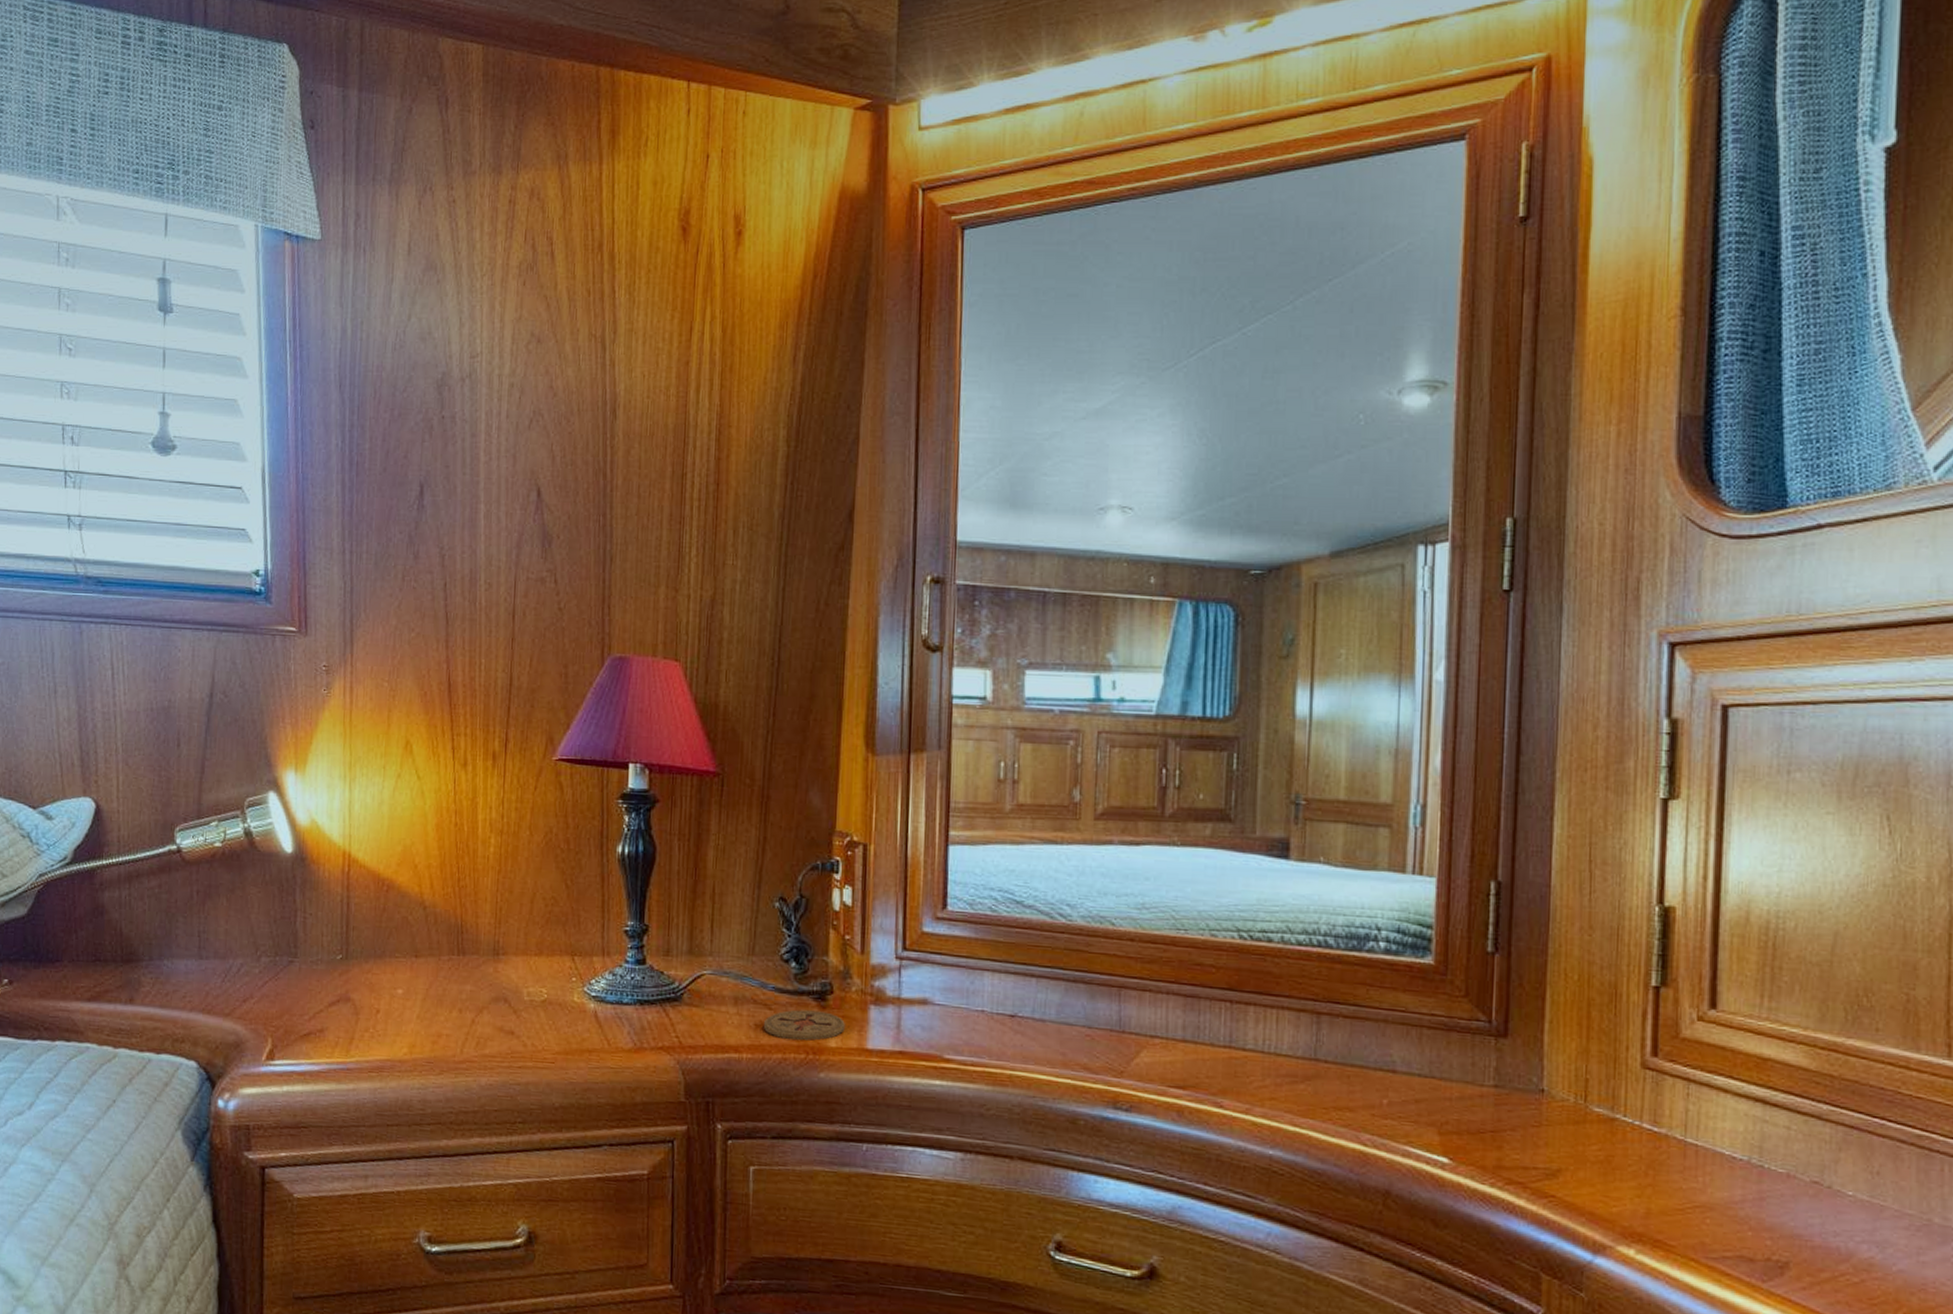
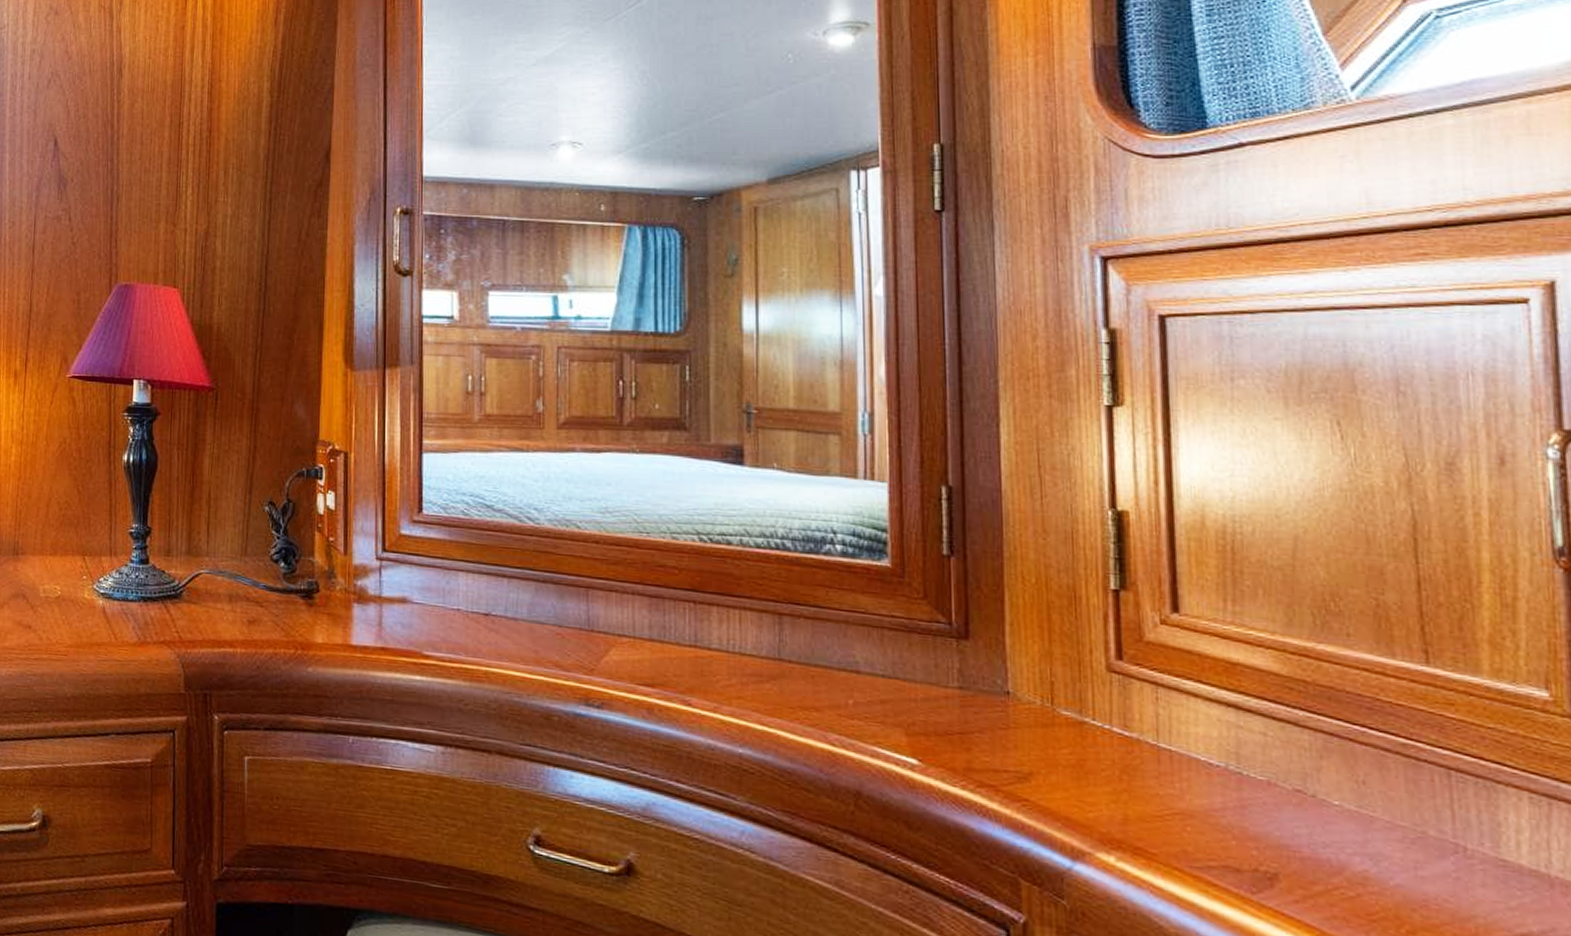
coaster: present [763,1009,845,1041] -> none [255,607,331,637]

